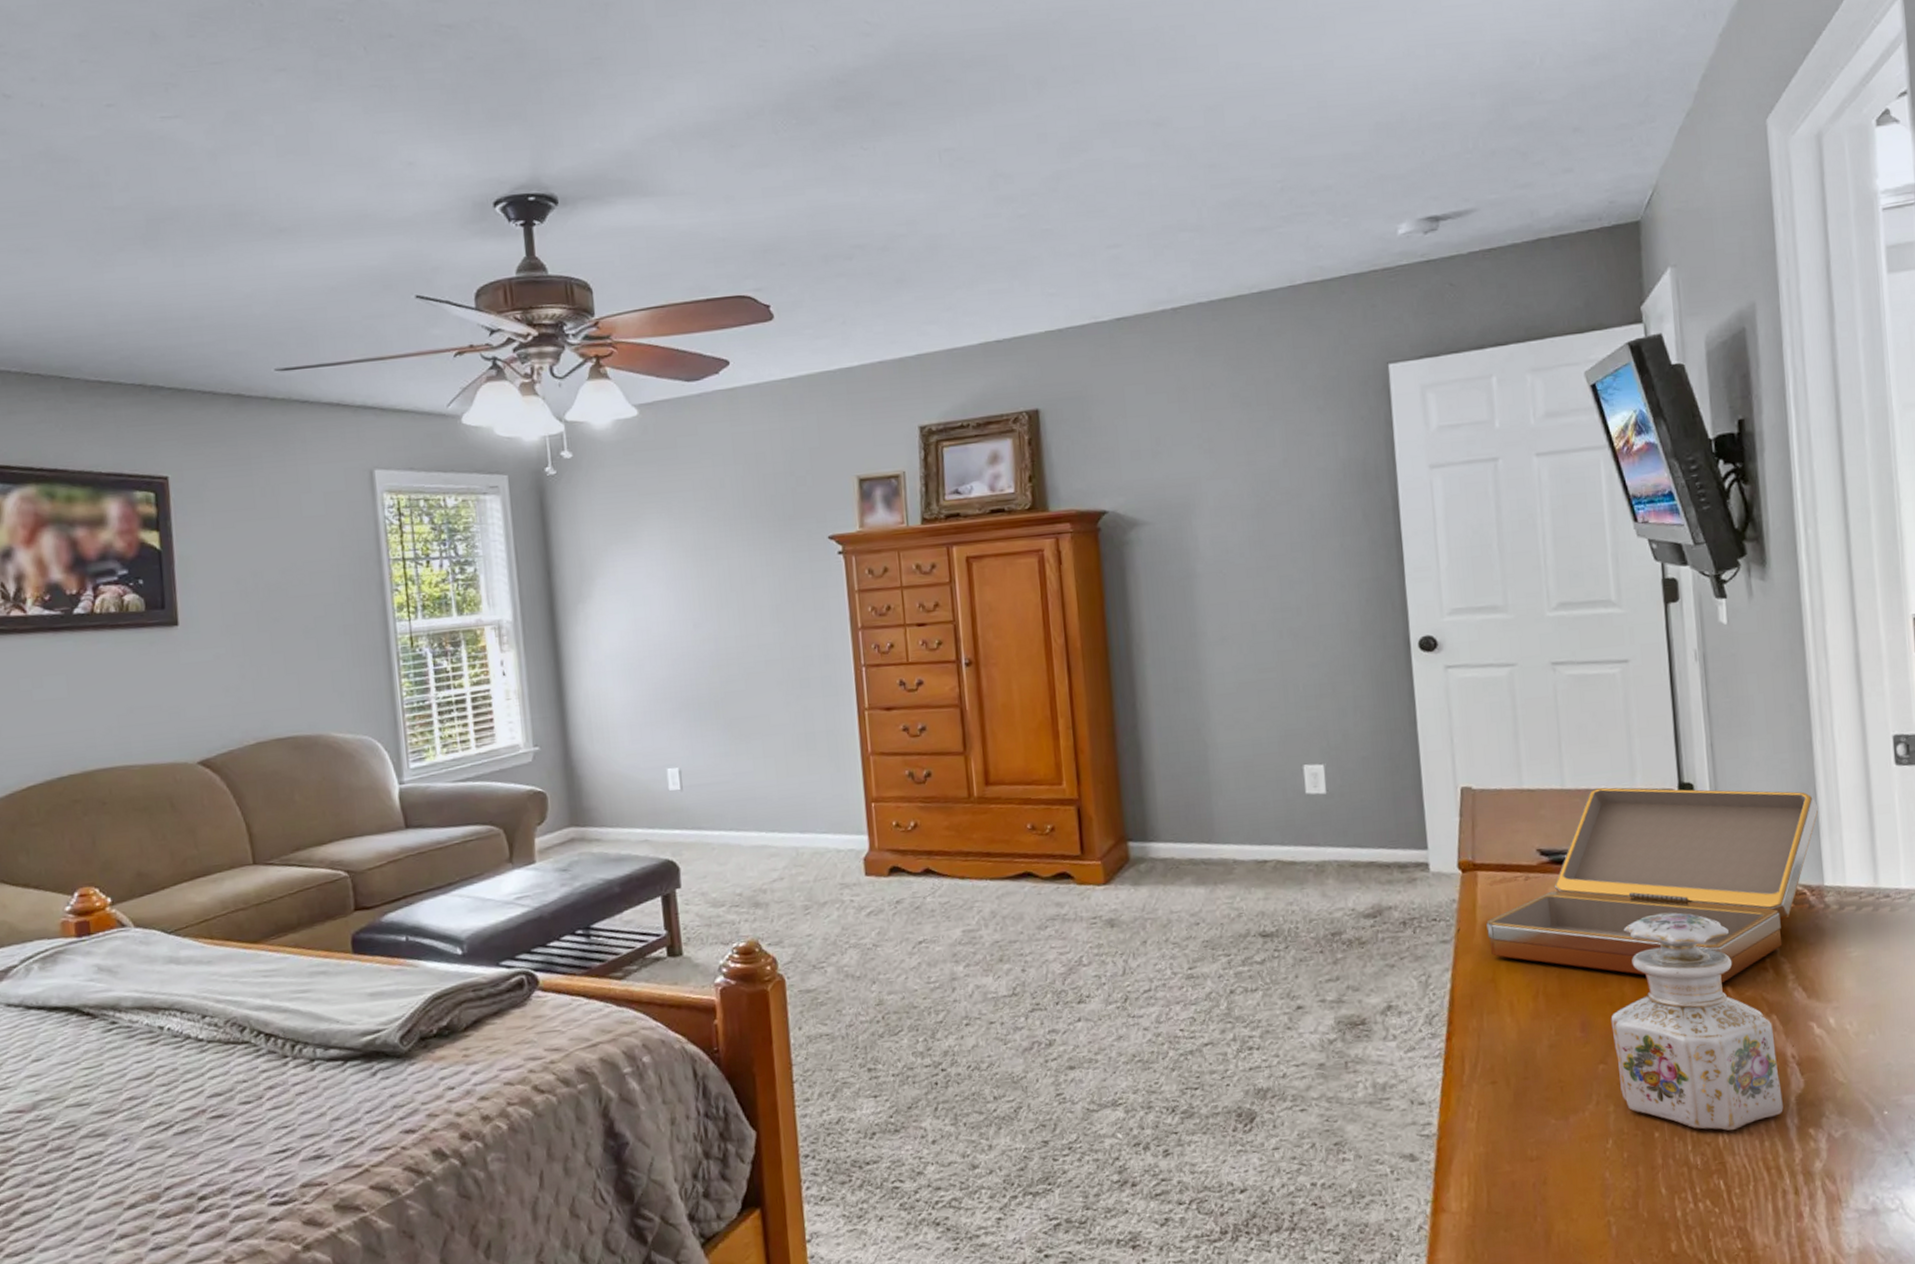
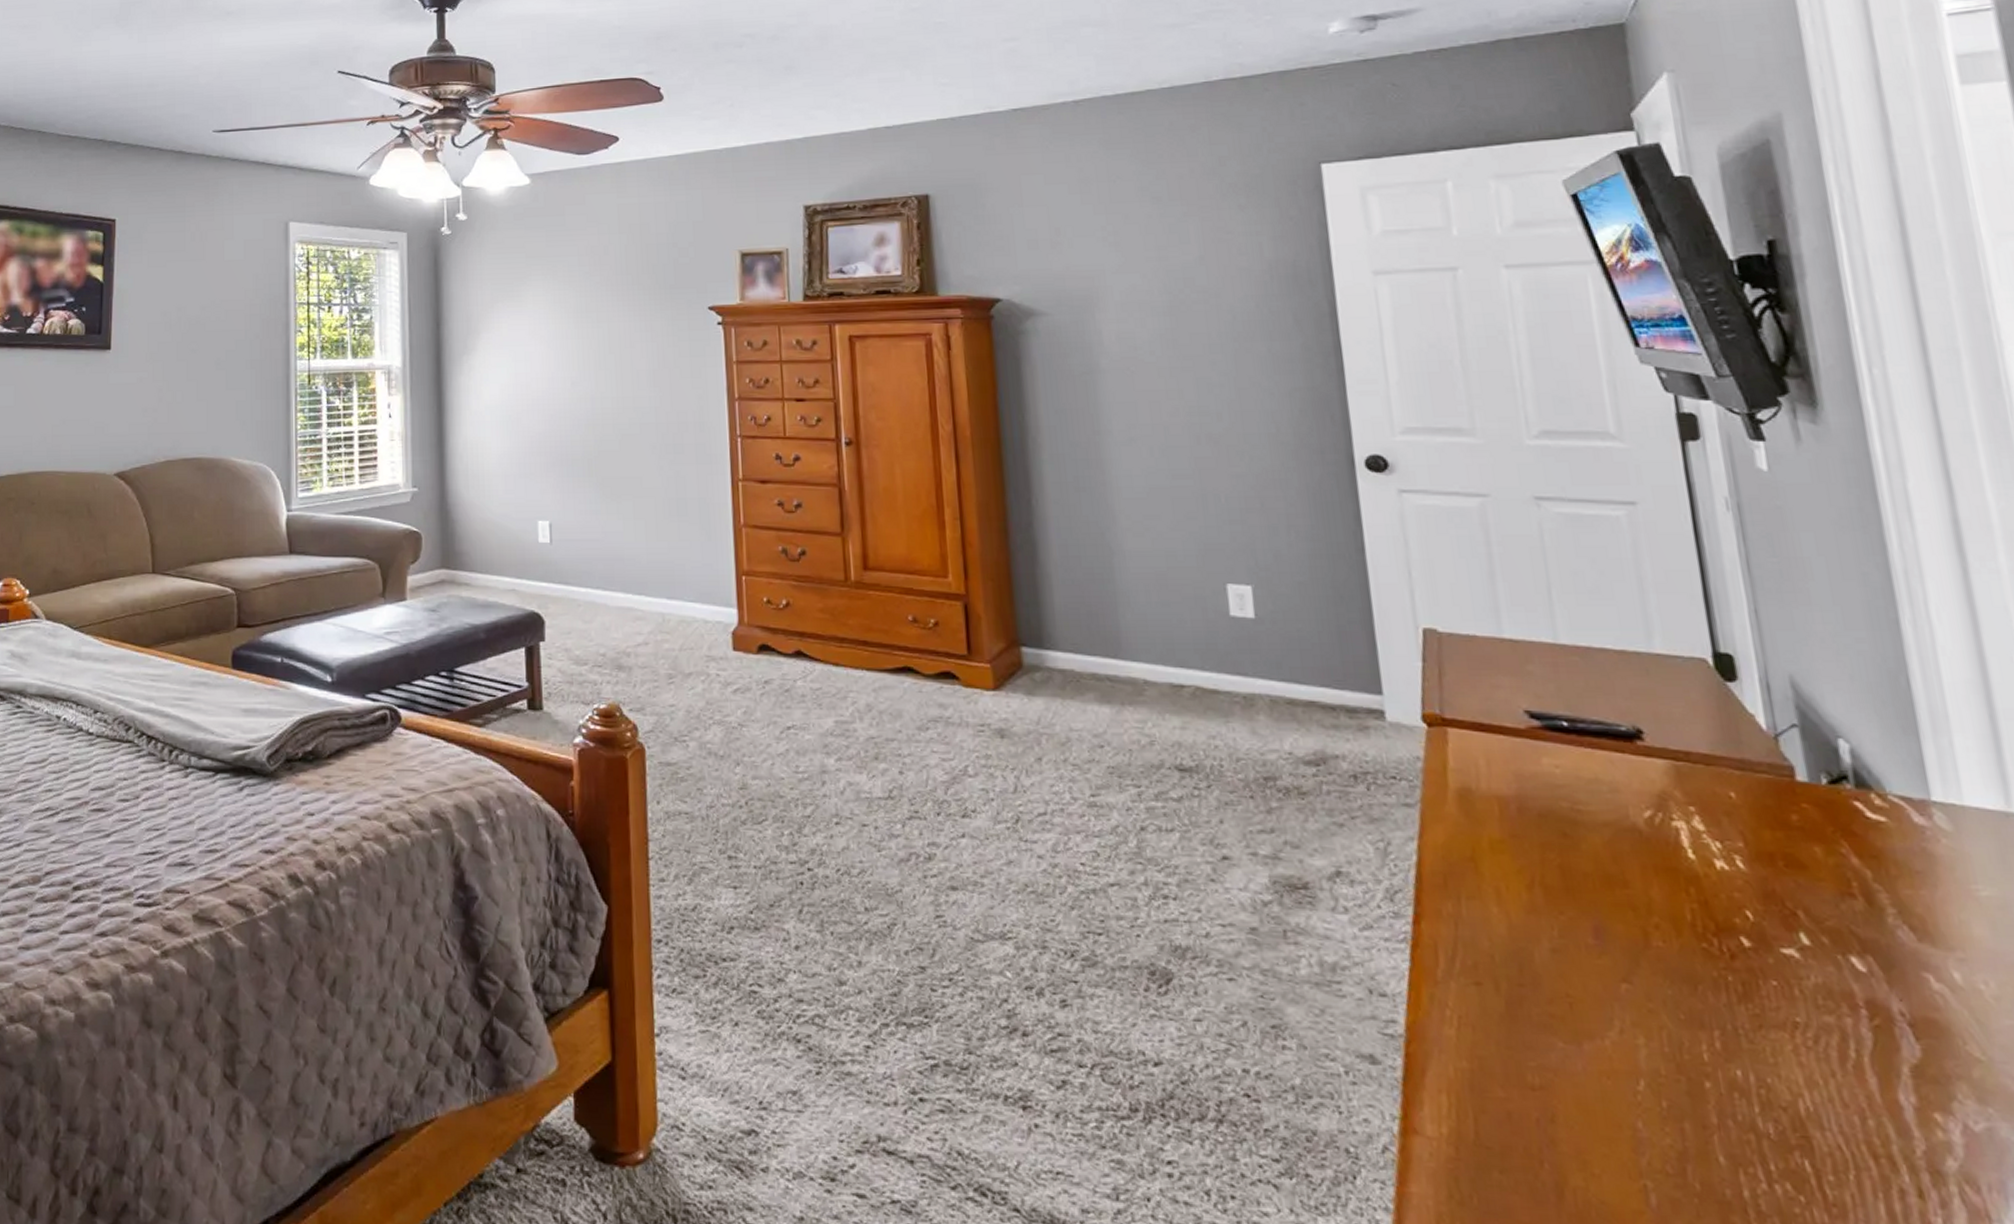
jewelry box: present [1486,787,1819,984] -> none [1461,648,1916,905]
perfume bottle: present [1611,912,1783,1131] -> none [1634,806,1893,1098]

